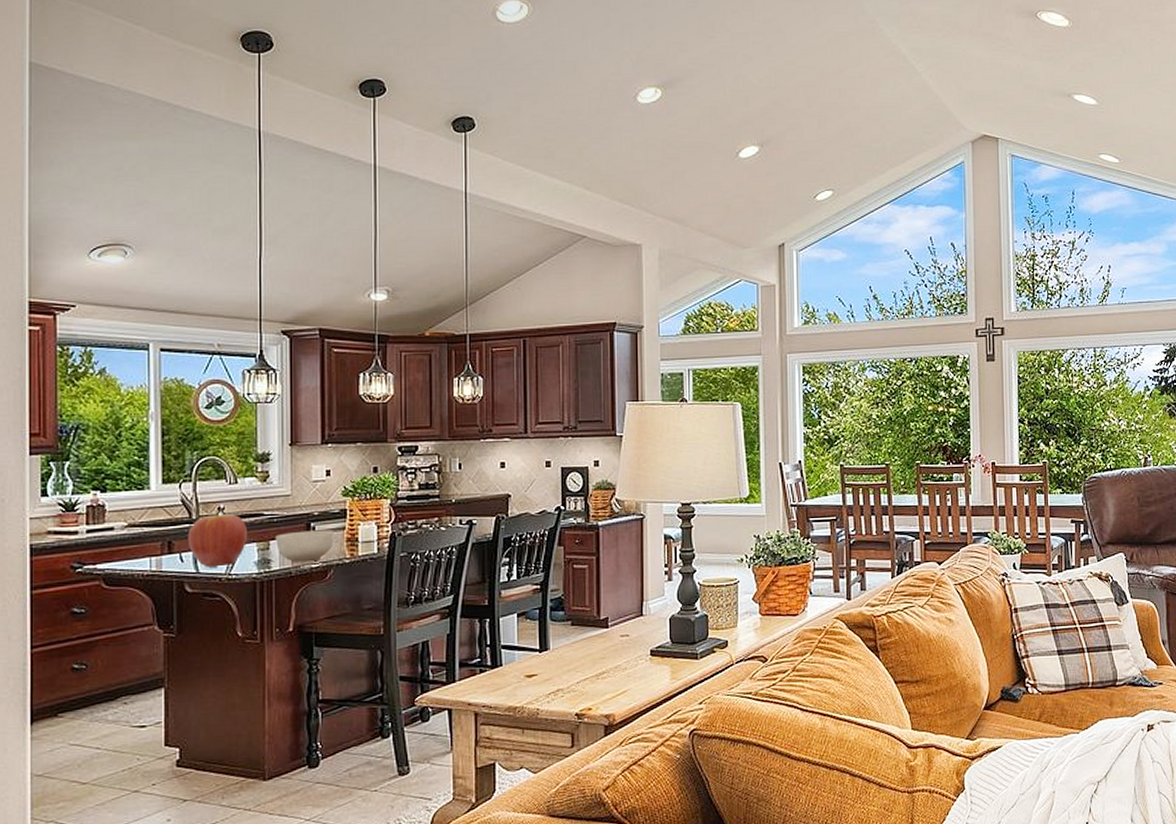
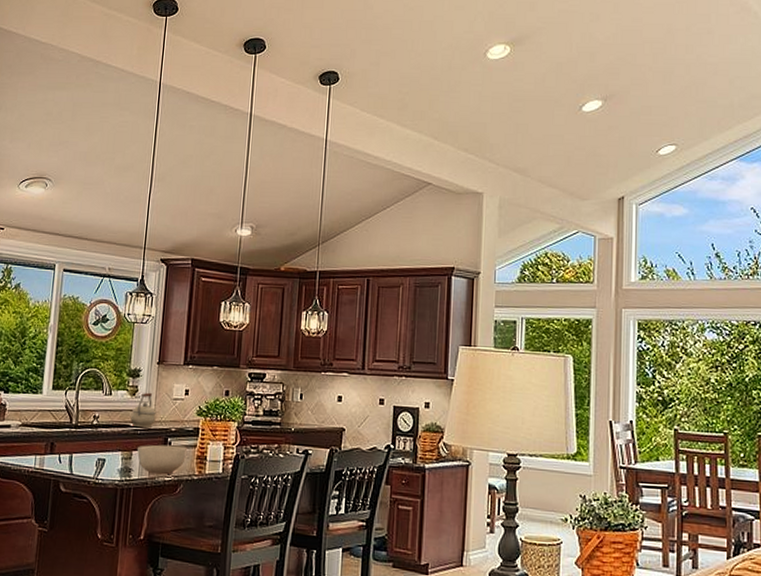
fruit: present [187,509,248,568] -> none [66,417,116,471]
kettle: none [263,476,294,516] -> present [130,392,157,428]

